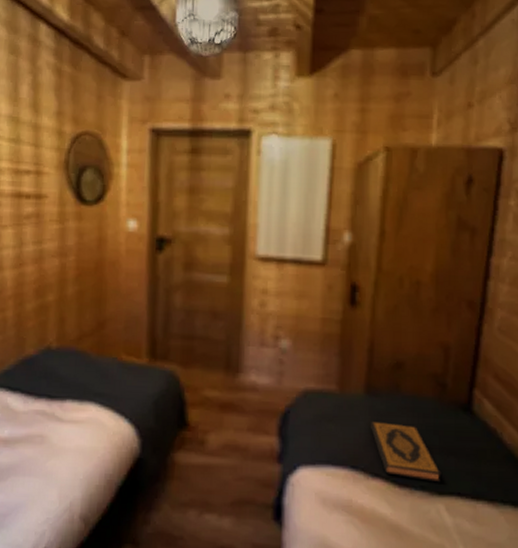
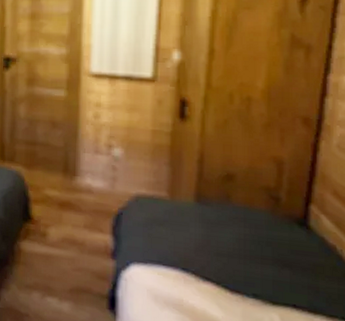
hardback book: present [371,420,441,483] -> none [201,227,275,293]

